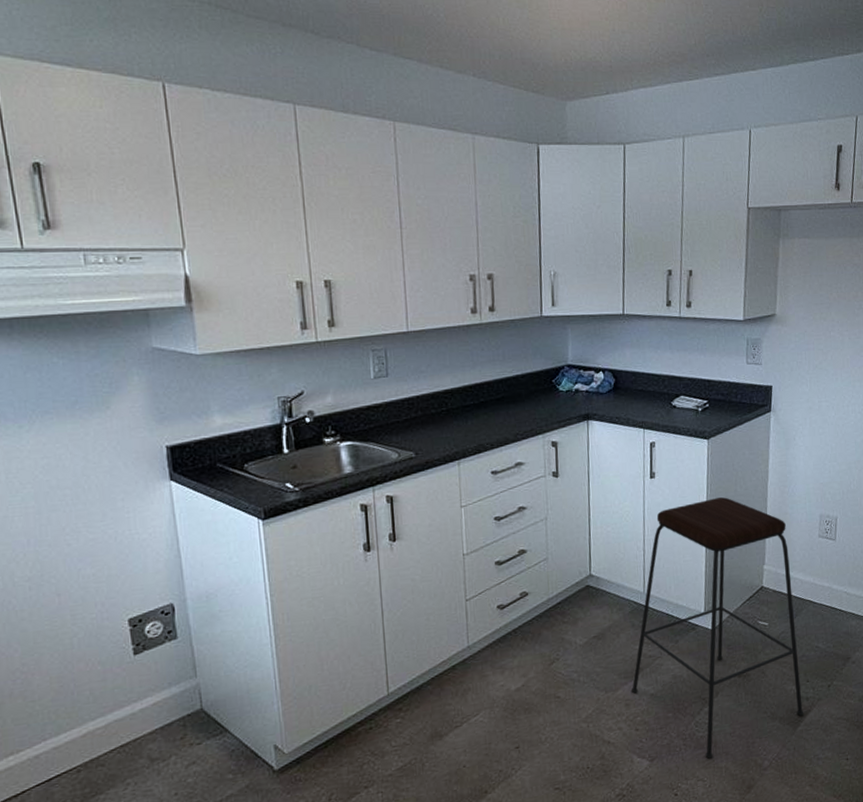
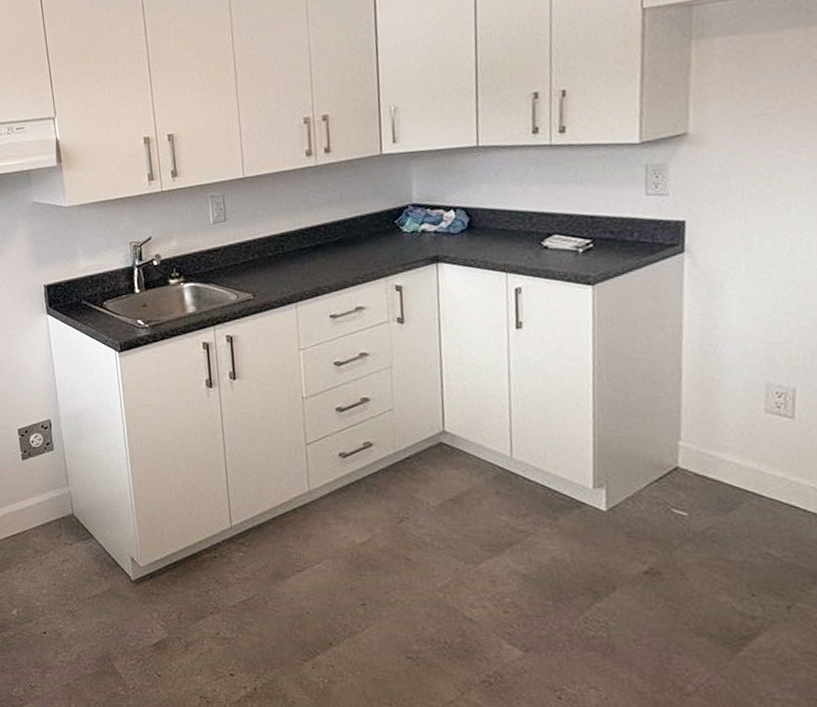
bar stool: present [632,497,804,759] -> none [498,354,748,665]

